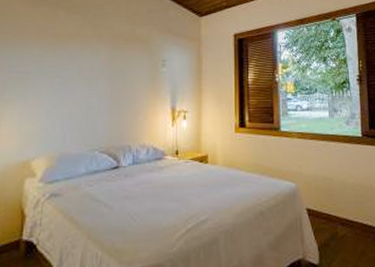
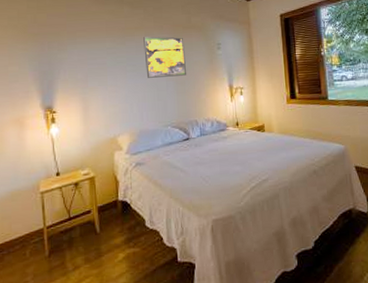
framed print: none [76,46,125,93] -> present [143,36,186,78]

